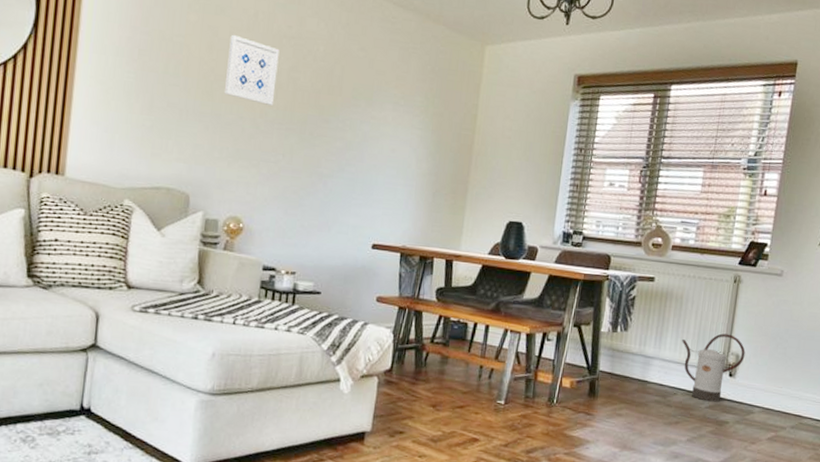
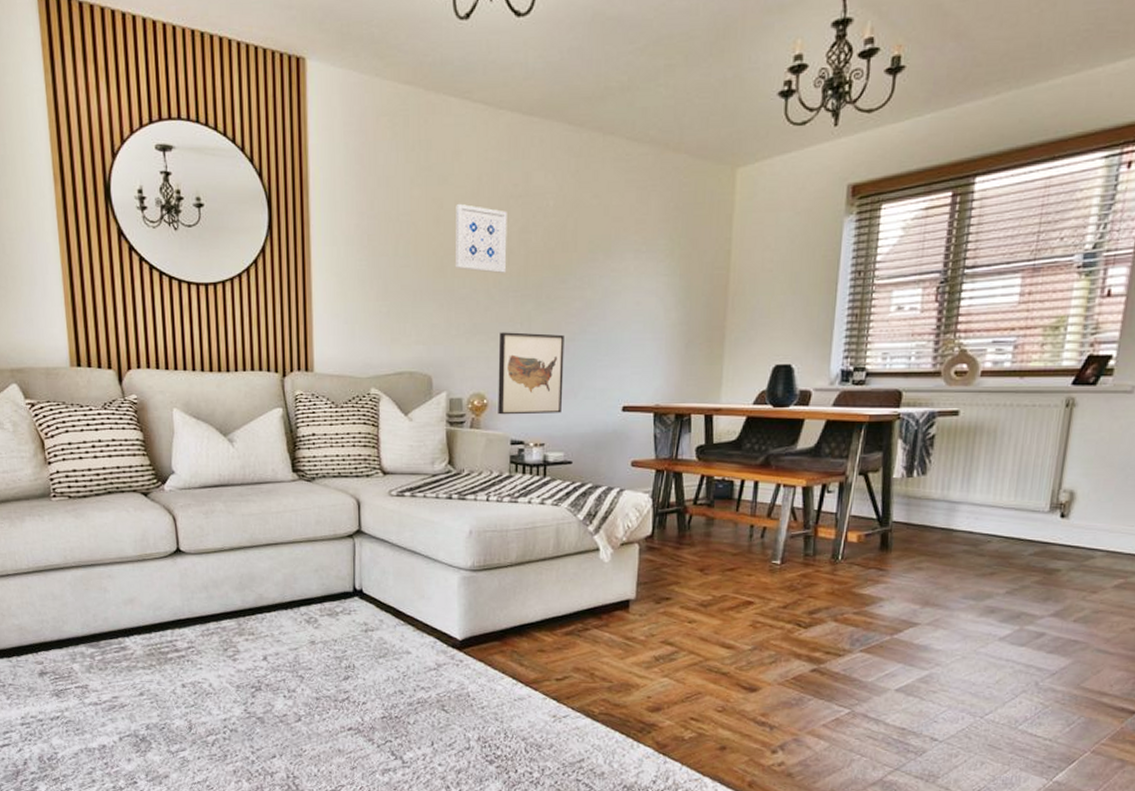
wall art: none [252,161,323,245] -> present [498,332,564,415]
watering can: present [681,333,746,402] -> none [995,468,1083,548]

